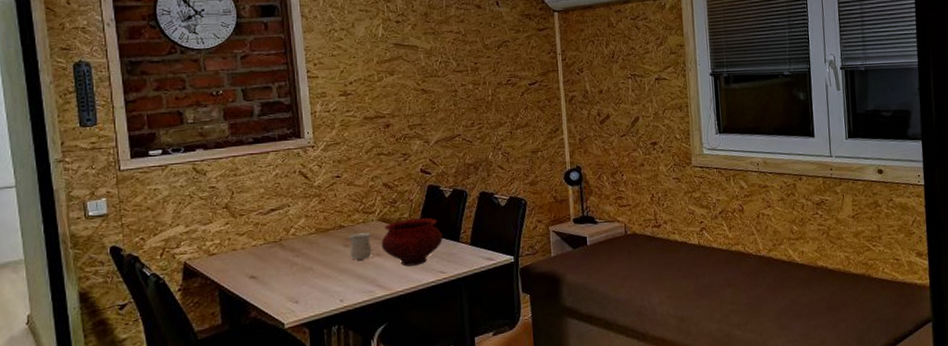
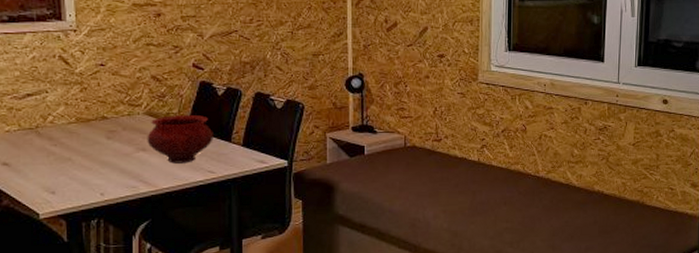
mug: present [347,231,372,260] -> none [110,125,137,153]

